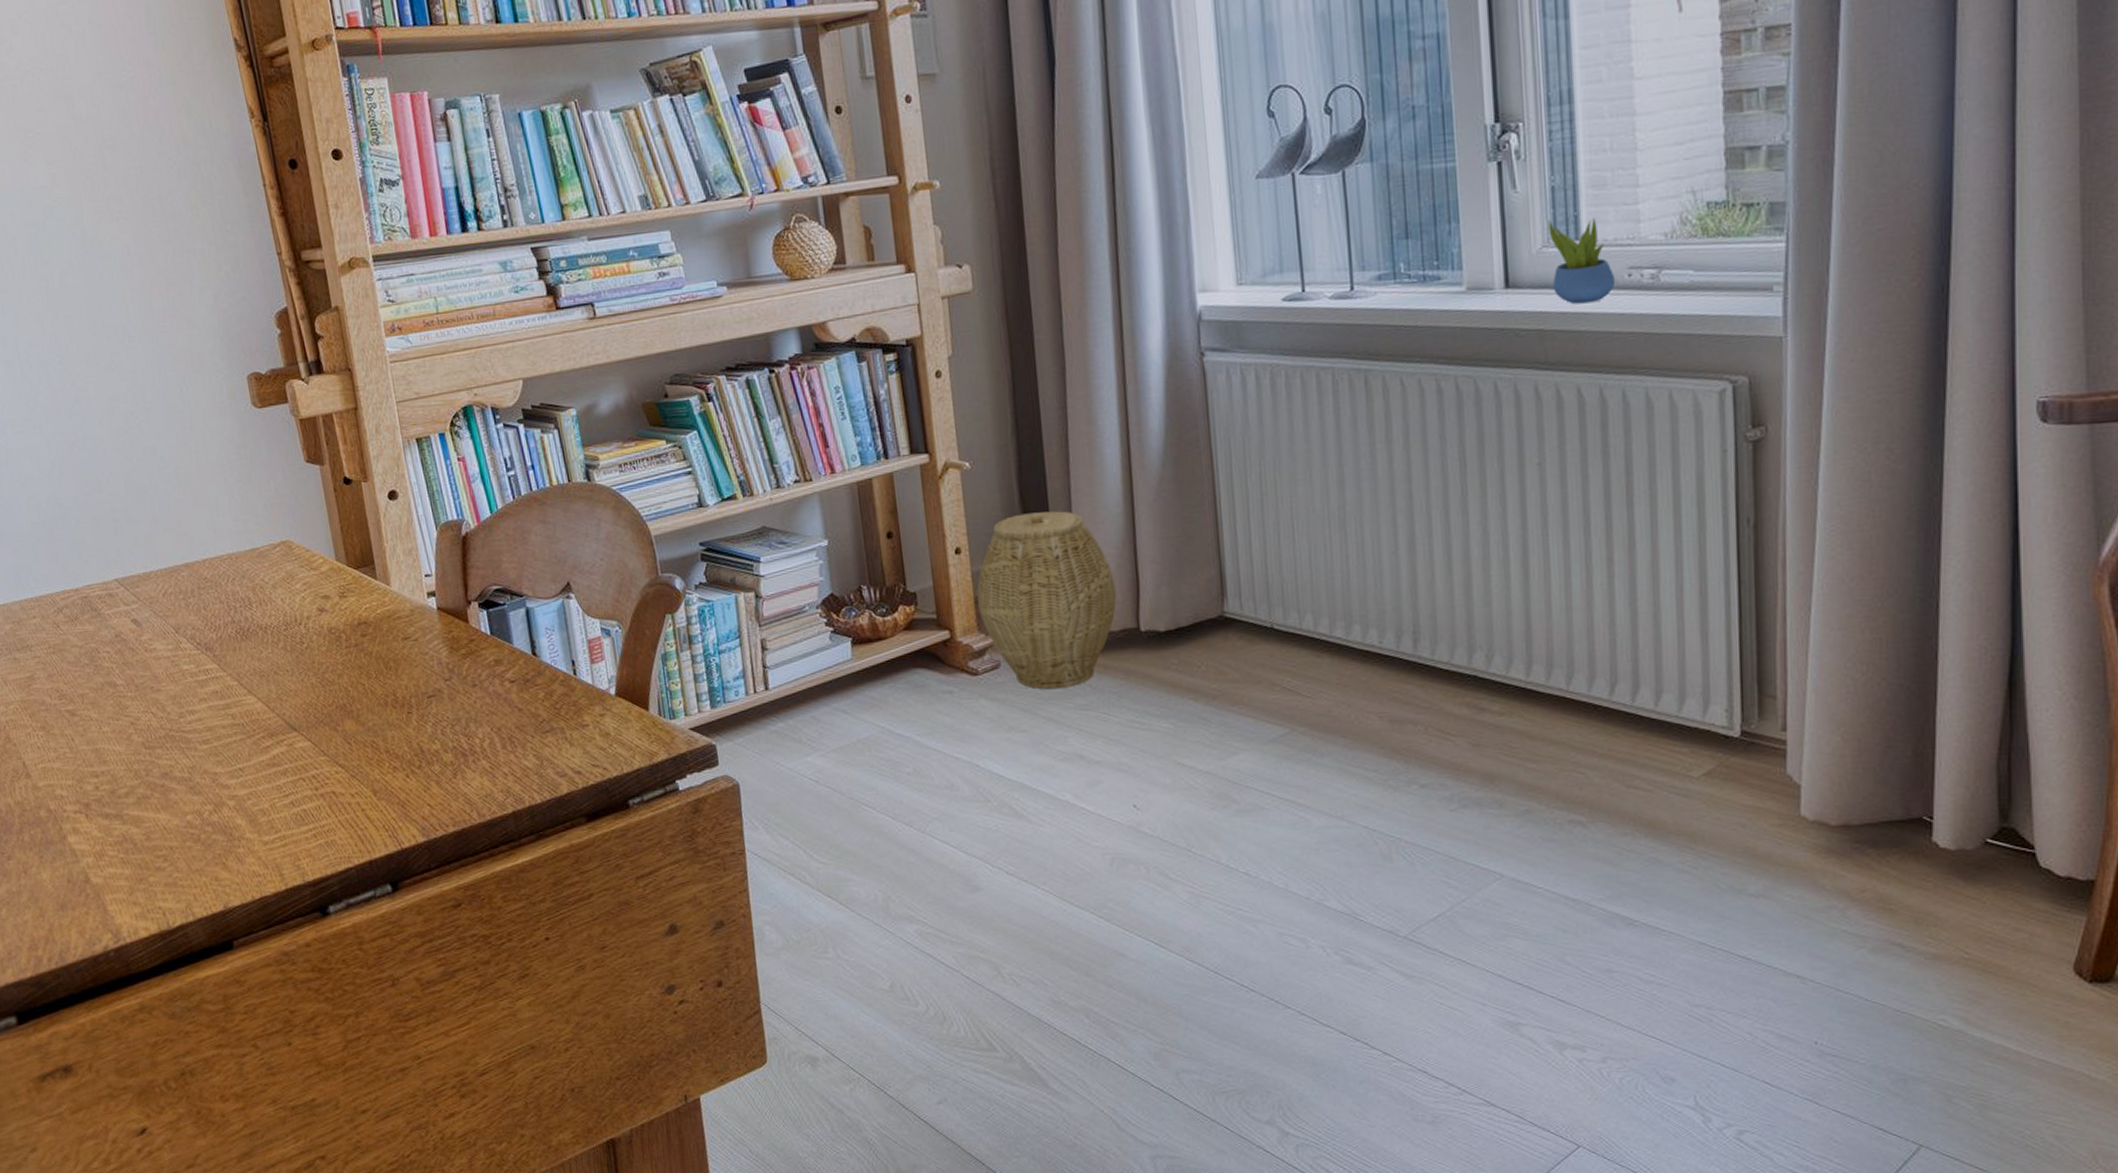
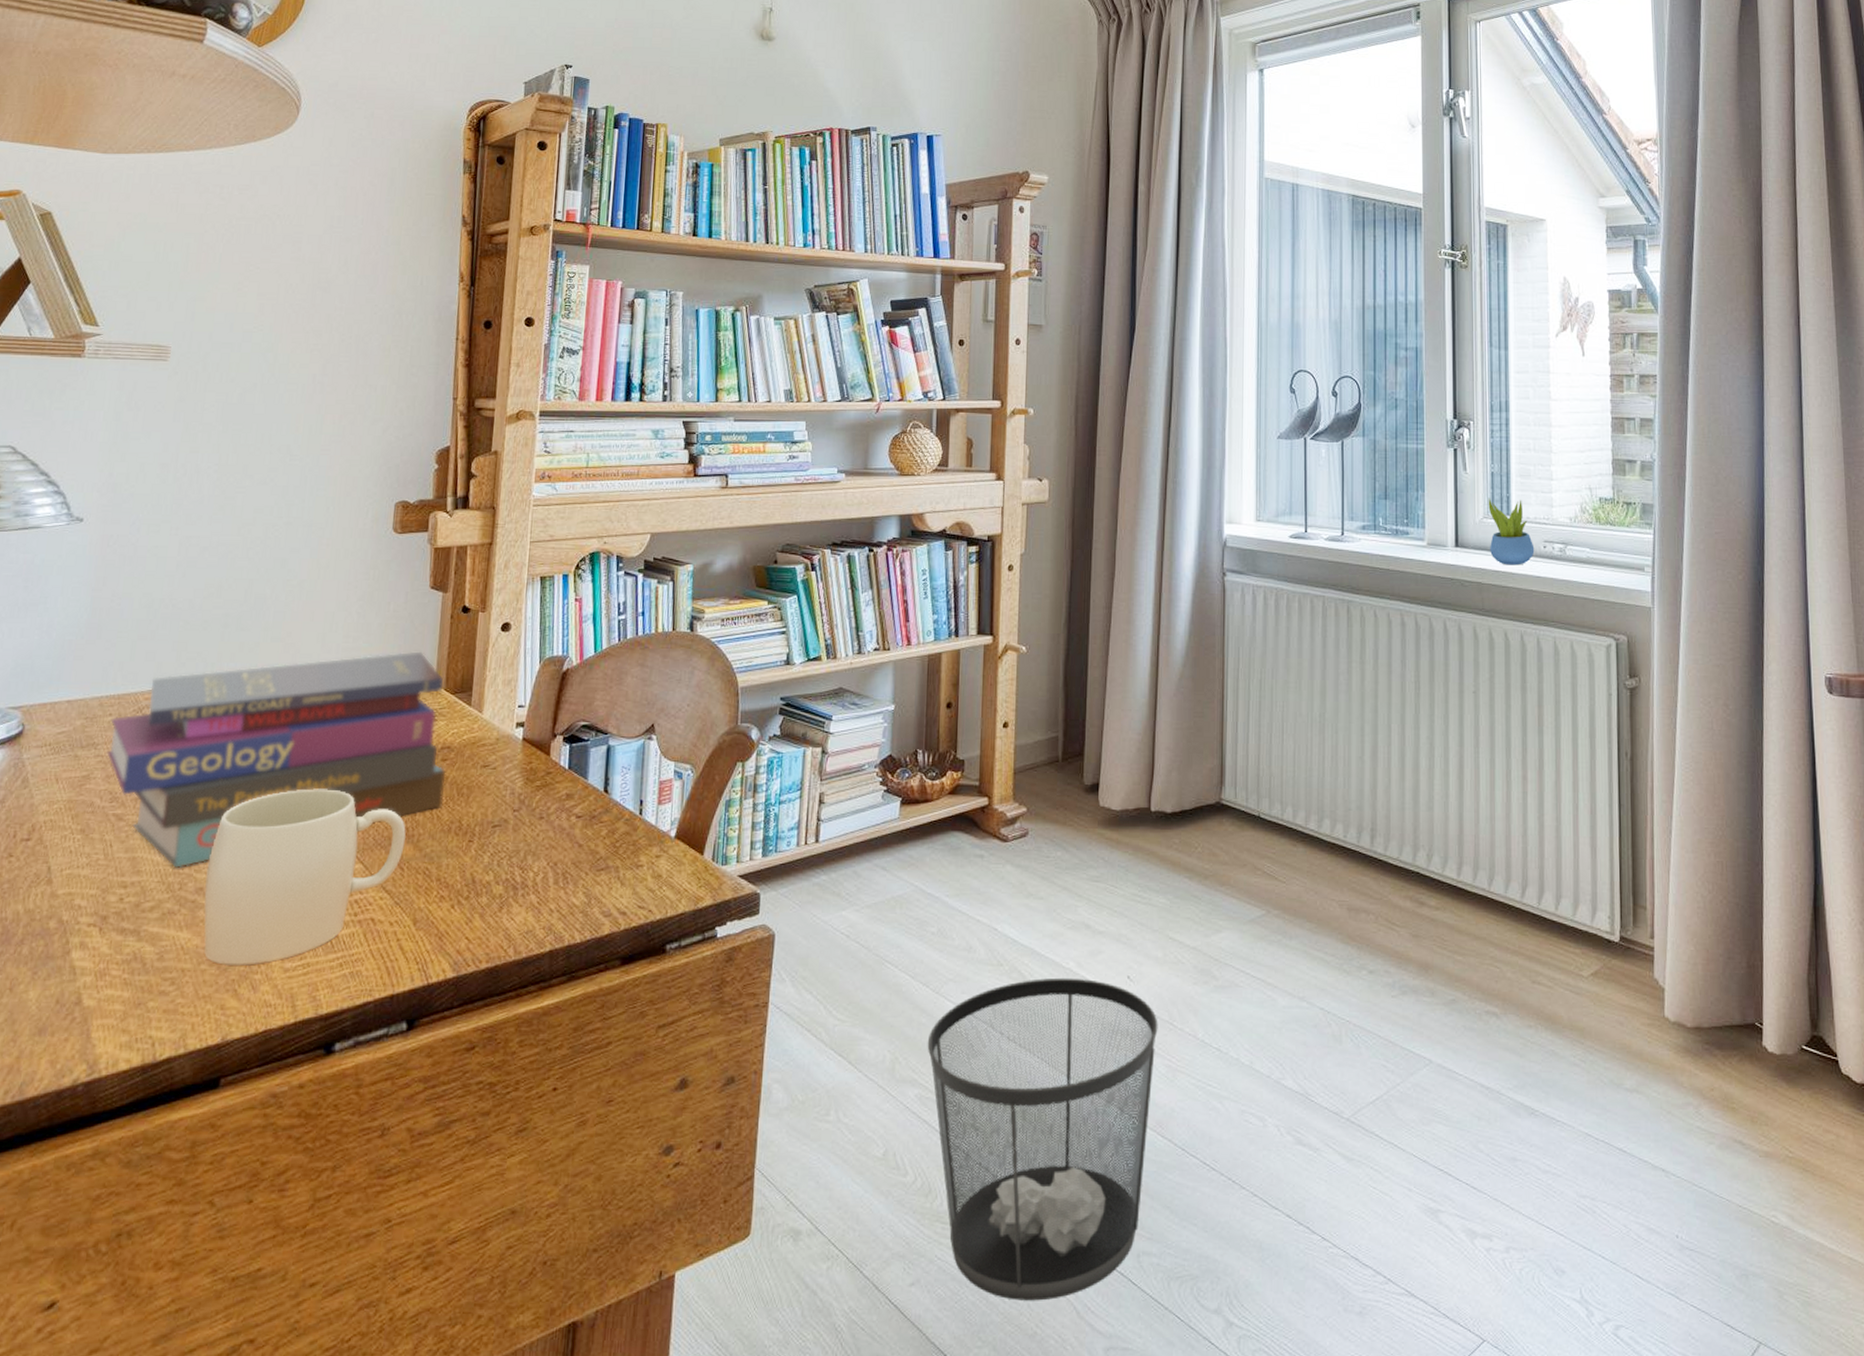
books: none [36,528,373,756] -> present [106,651,446,868]
mug: none [164,672,347,842] -> present [204,788,406,966]
waste bin: none [919,810,1175,1116] -> present [927,977,1158,1301]
woven basket: present [977,511,1117,690] -> none [1017,696,1134,860]

